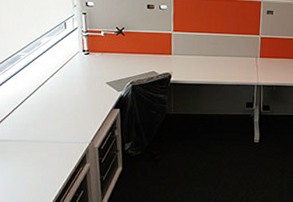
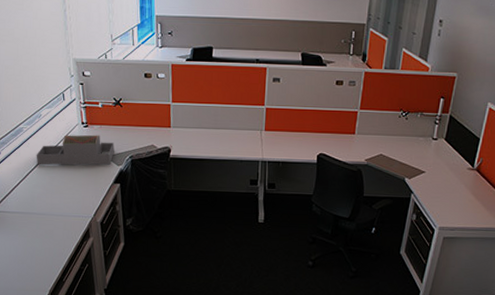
architectural model: none [33,62,116,92] -> present [36,134,115,166]

